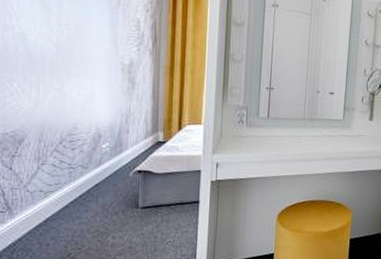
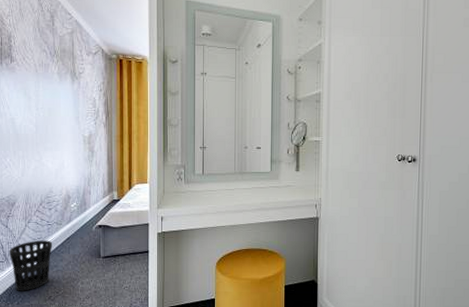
wastebasket: none [13,186,76,248] -> present [9,240,53,291]

